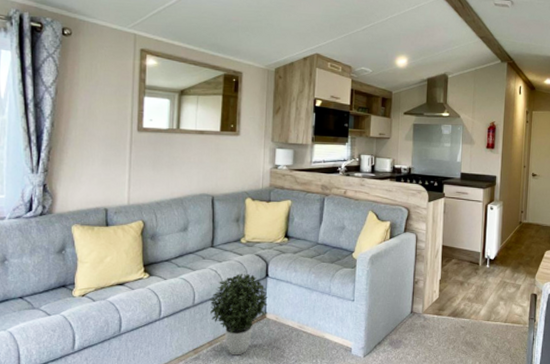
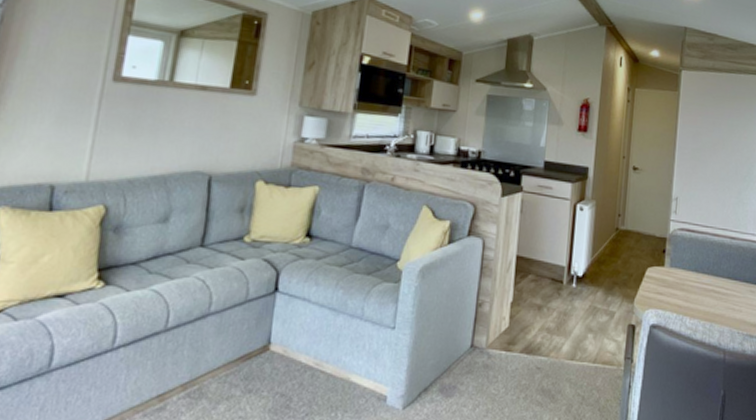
potted plant: present [209,273,268,355] -> none [189,285,275,405]

